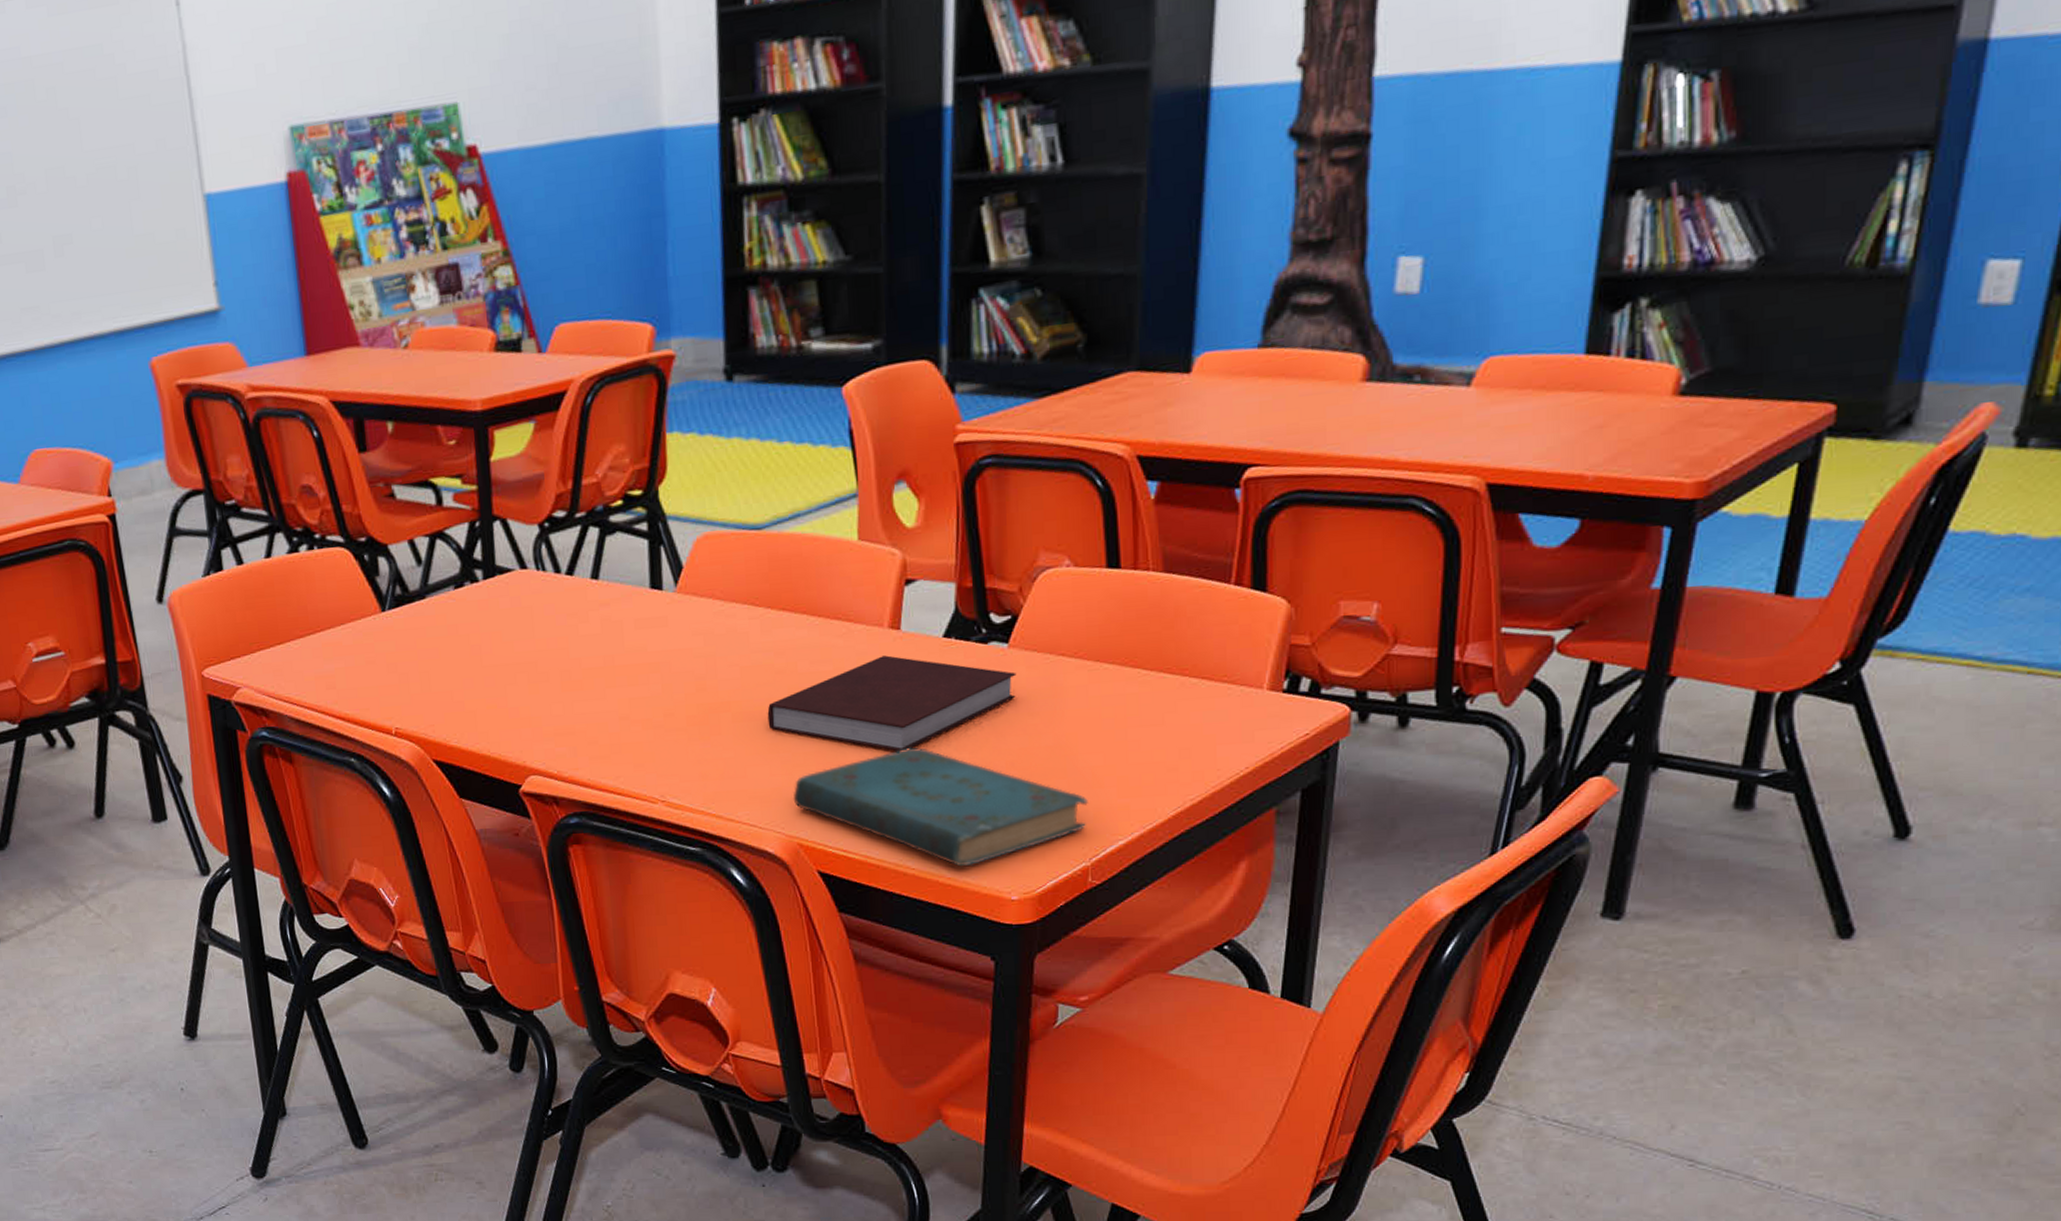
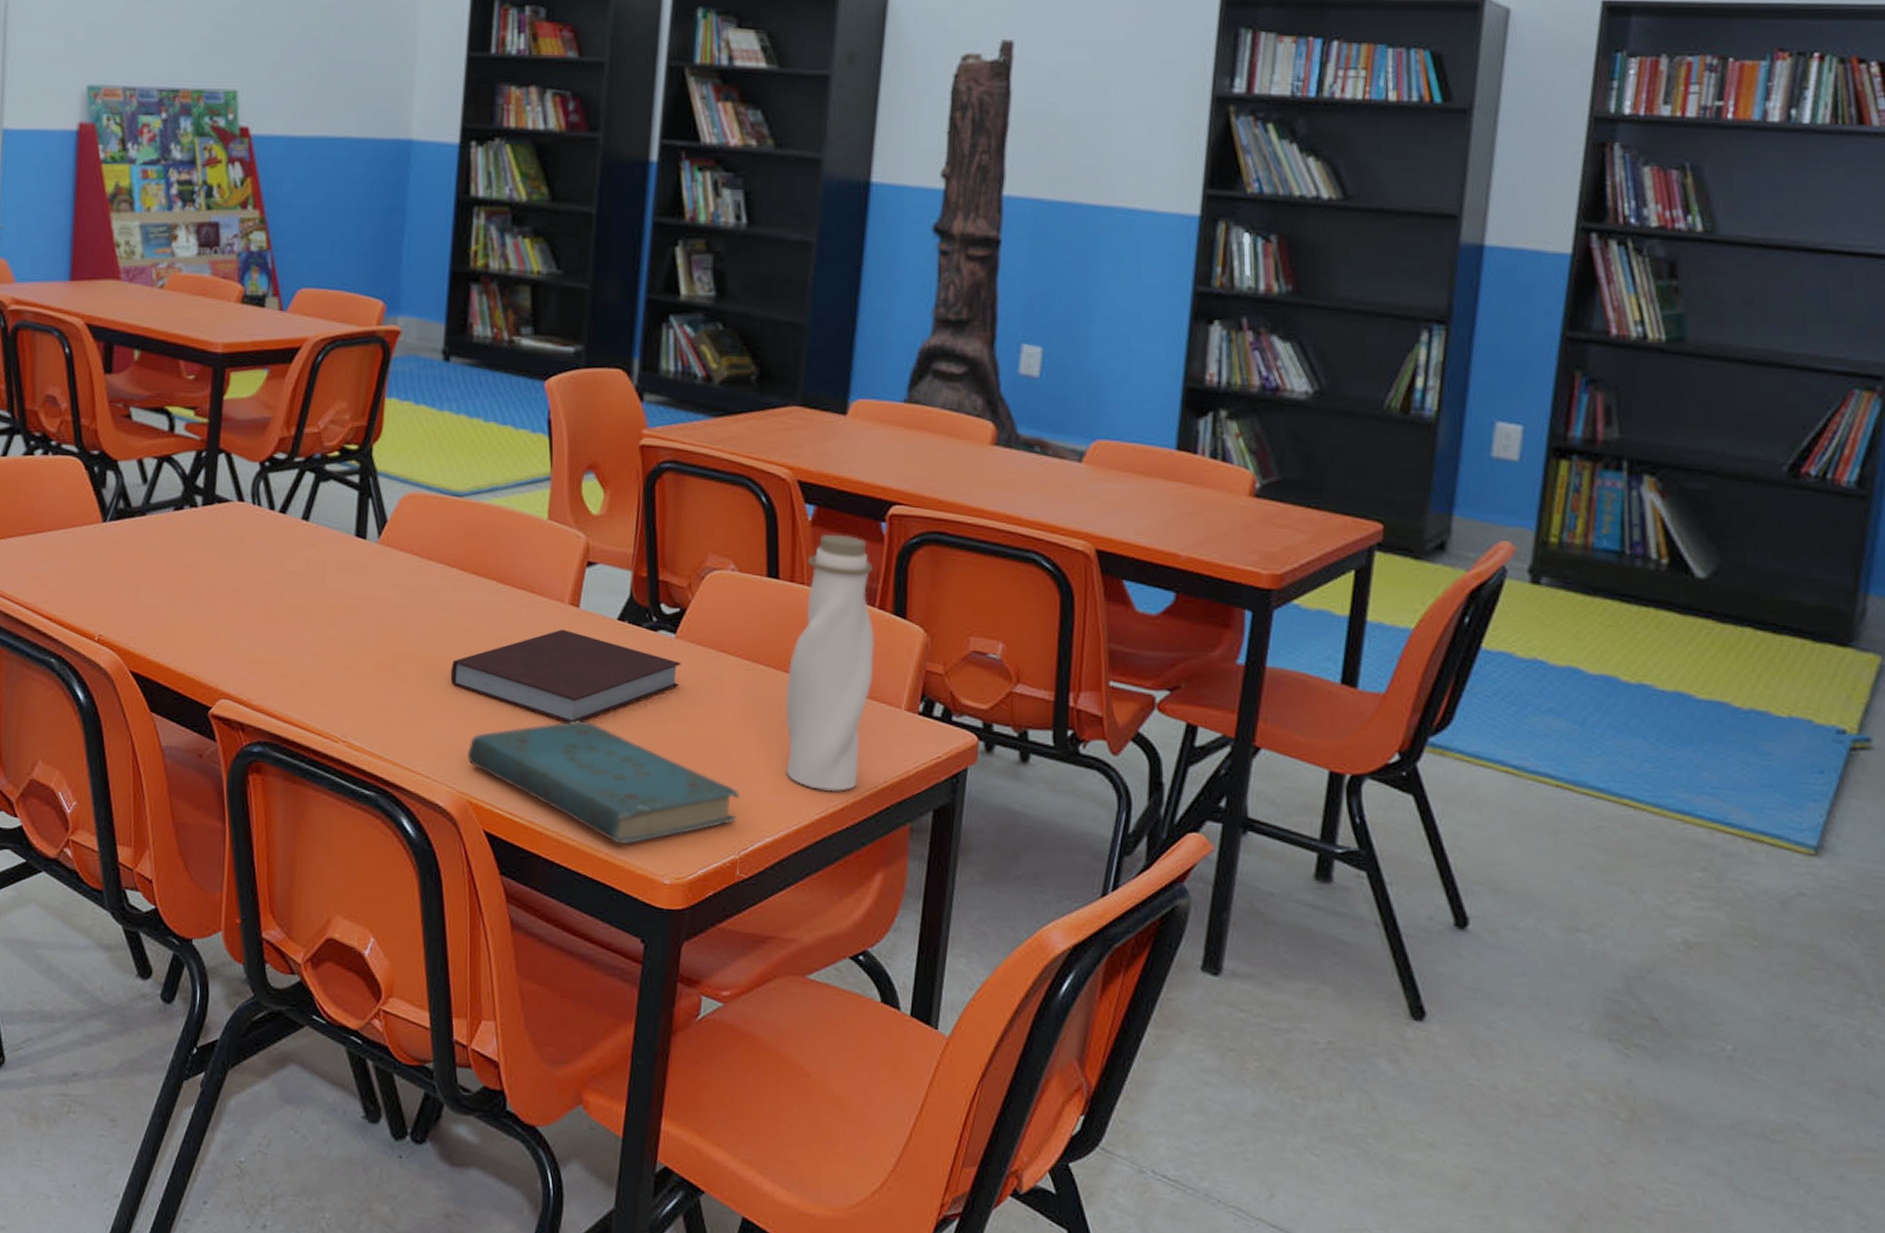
water bottle: none [1134,508,1232,785] -> present [785,534,875,791]

